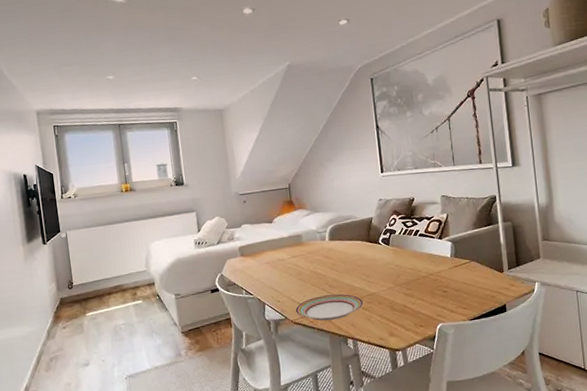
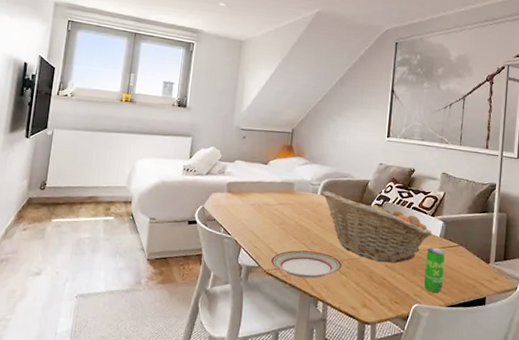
fruit basket: none [329,234,443,292] -> present [322,191,433,263]
beverage can: none [441,267,463,310] -> present [424,247,445,293]

